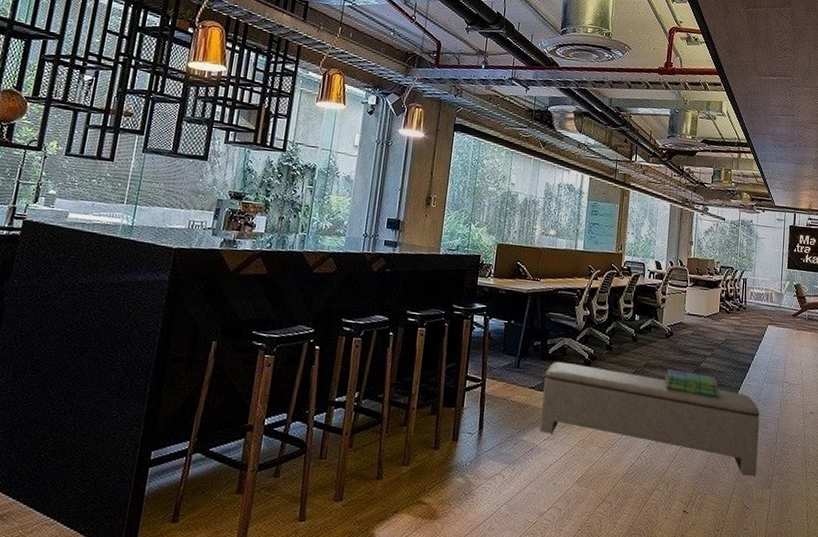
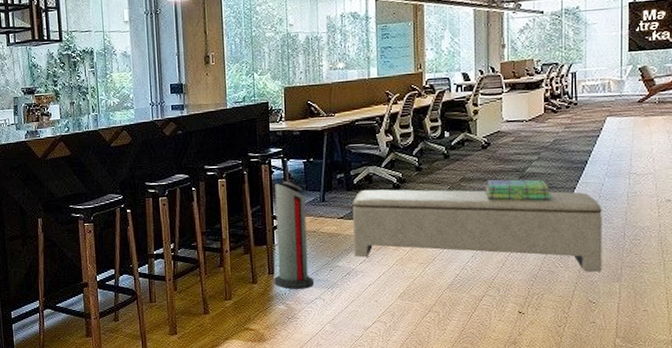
air purifier: none [456,340,501,462] -> present [274,181,314,289]

